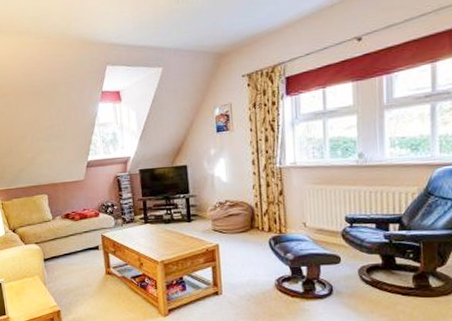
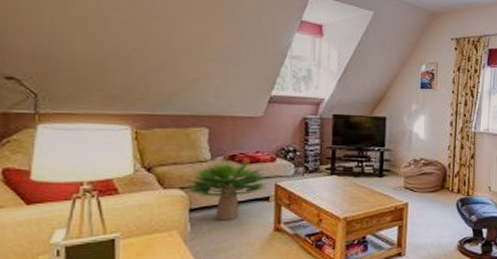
potted plant: none [39,216,95,267] -> present [185,159,267,221]

